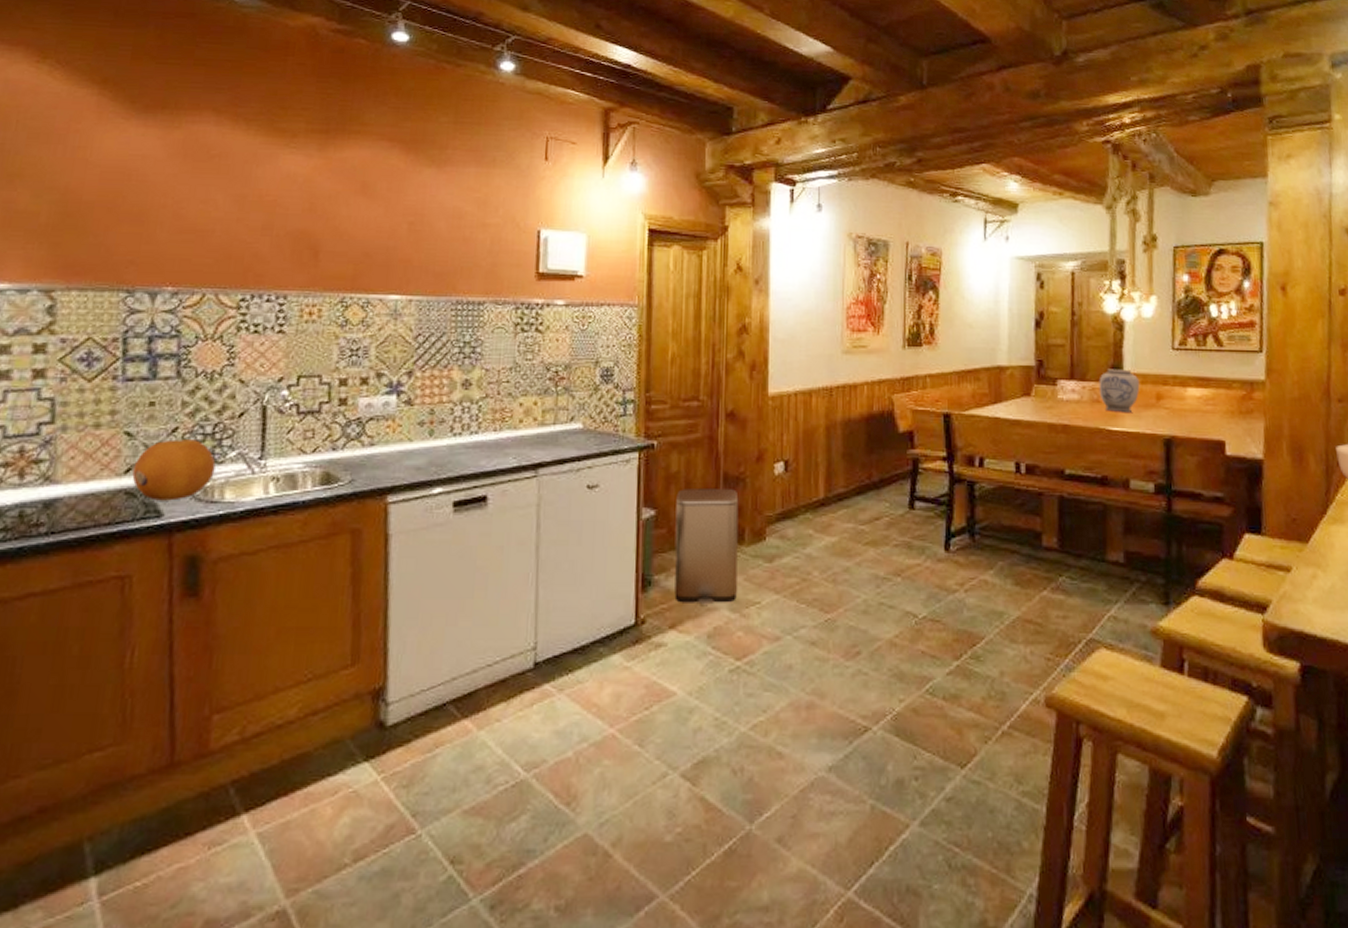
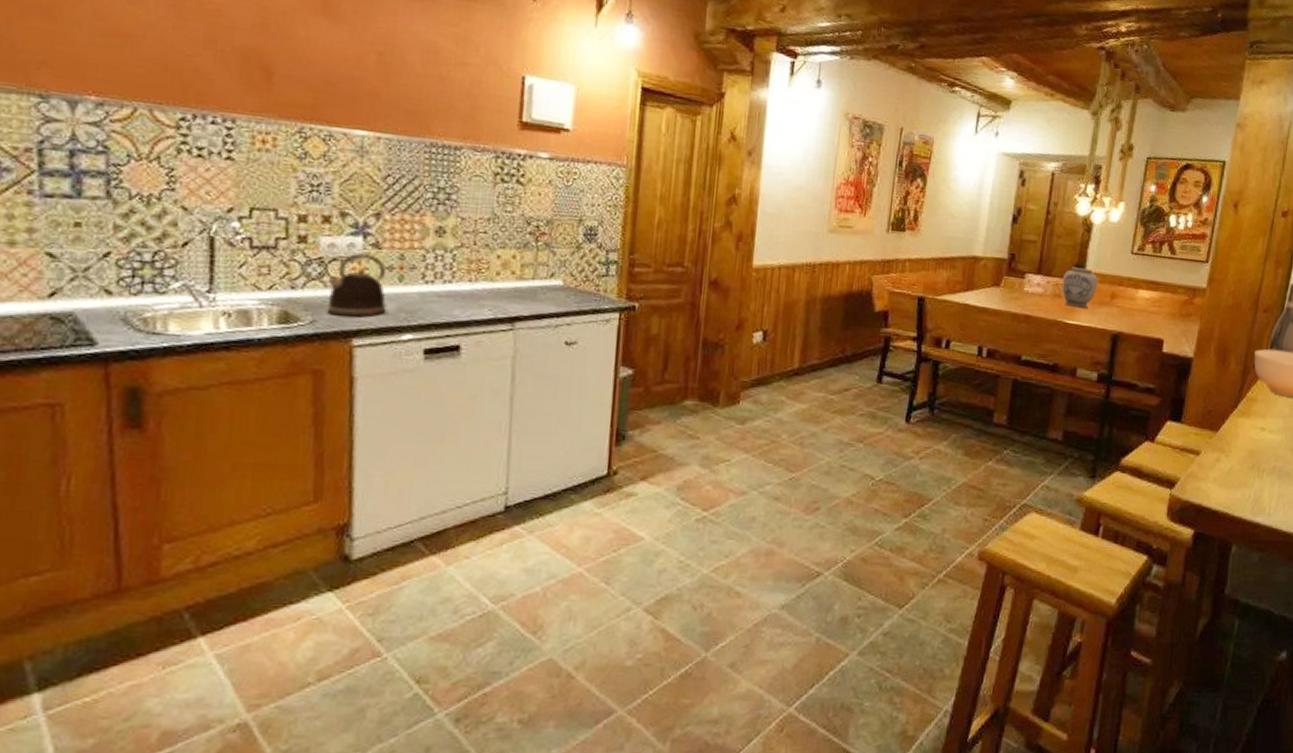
fruit: present [132,439,216,501] -> none [57,264,157,330]
kettle: none [363,411,419,474] -> present [326,252,387,318]
pedal bin: present [674,487,739,605] -> none [647,350,716,460]

